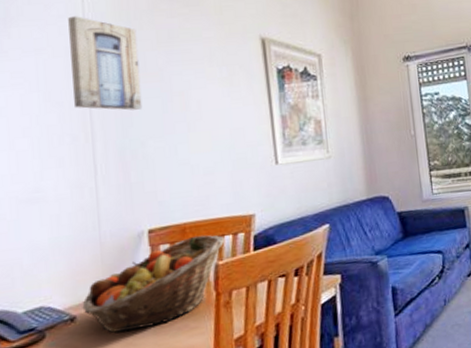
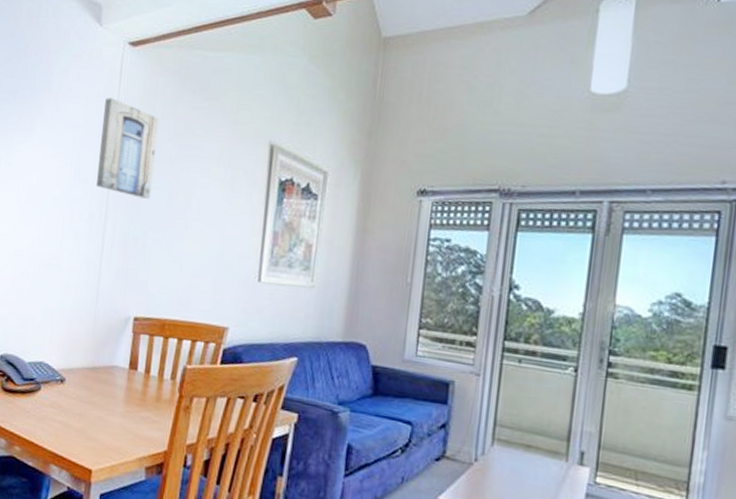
fruit basket: present [82,235,225,333] -> none [71,334,197,409]

